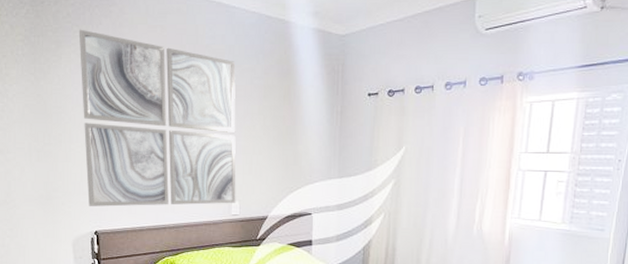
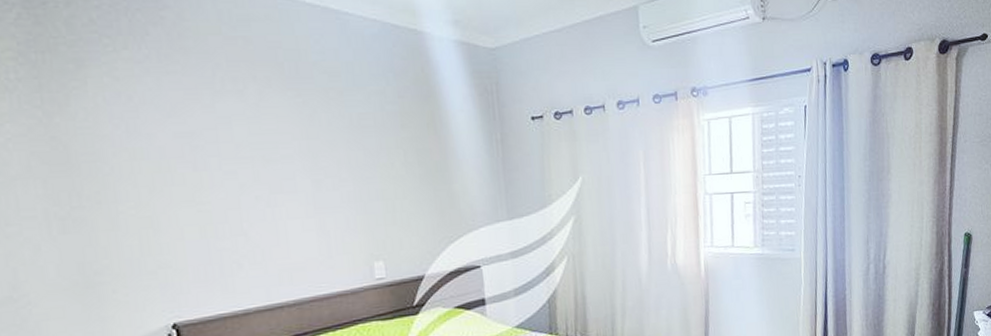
wall art: present [78,29,236,207] -> none [111,41,380,290]

